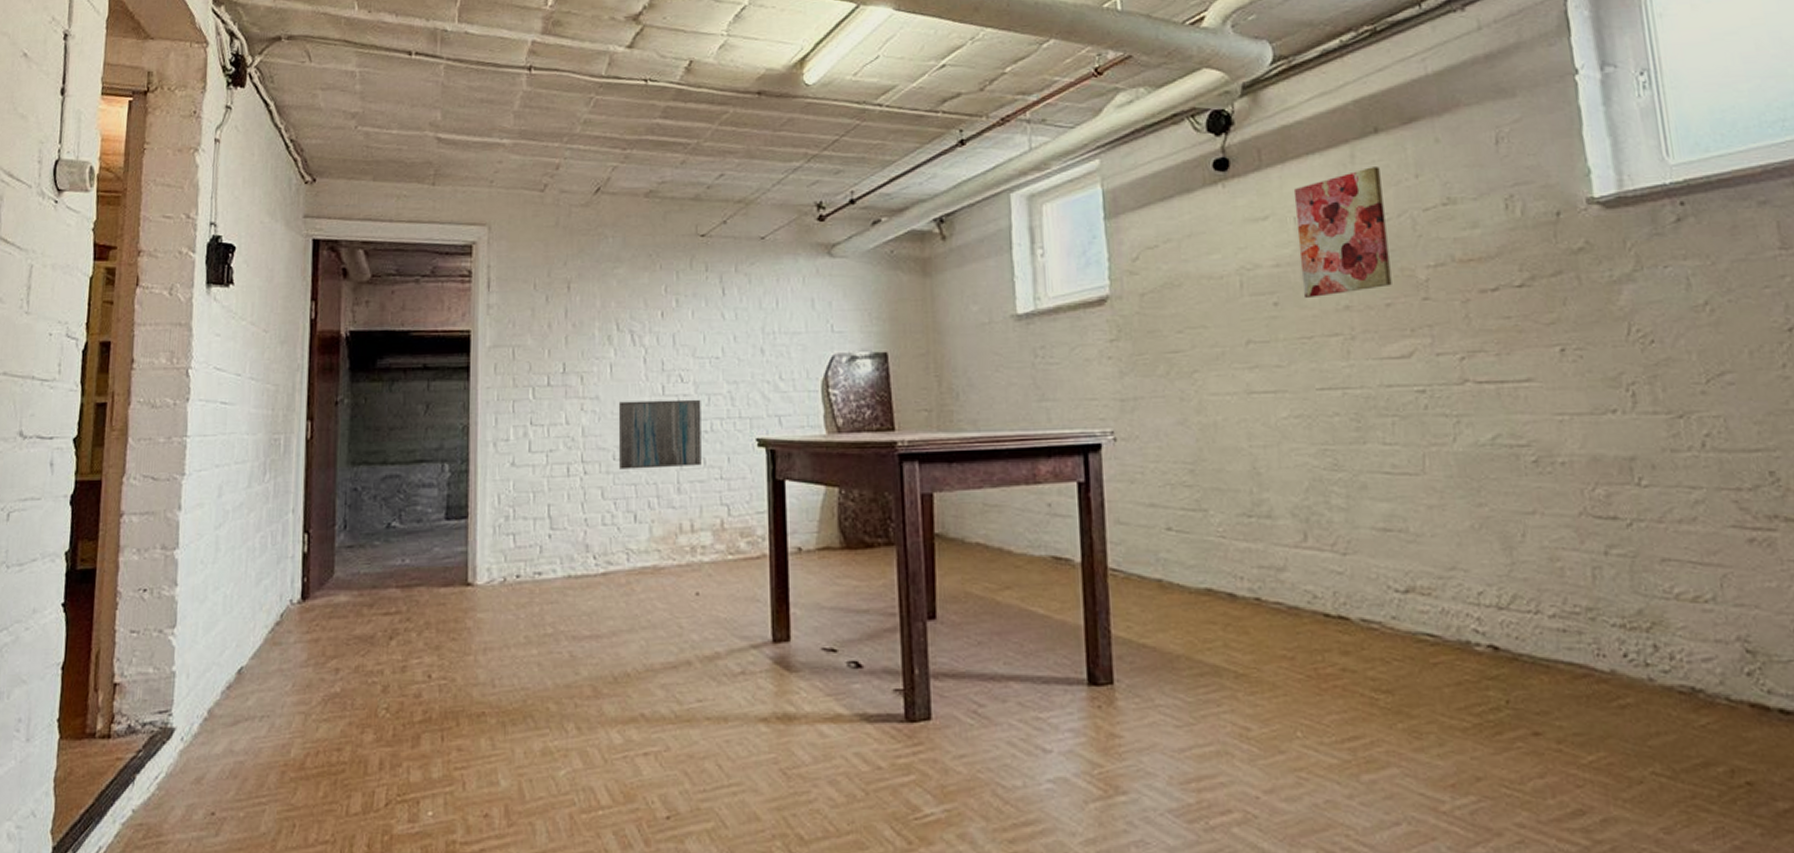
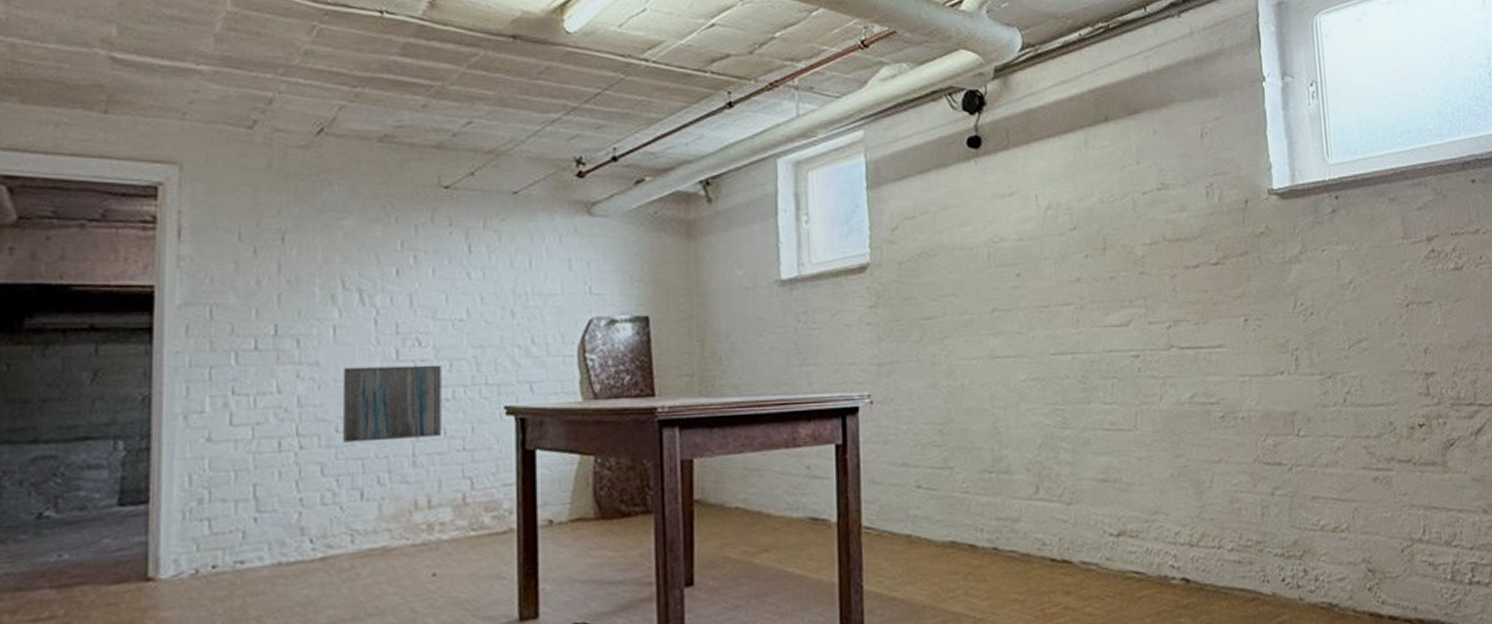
wall art: present [1293,167,1392,298] -> none [1036,152,1115,270]

